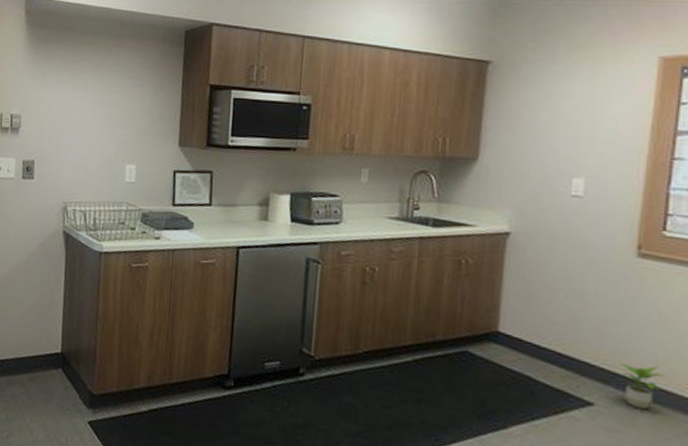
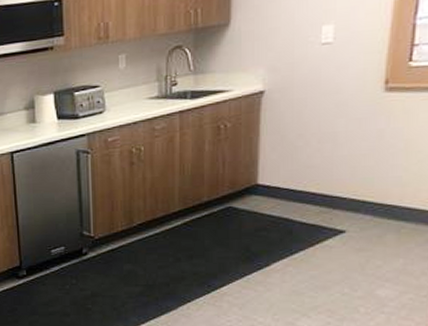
potted plant: present [620,362,667,410] -> none [369,188,411,228]

